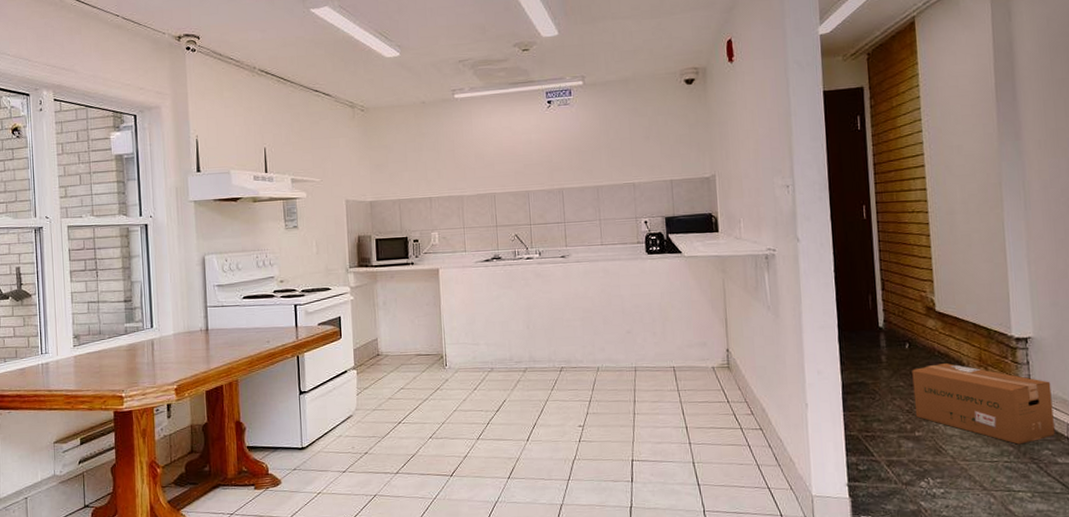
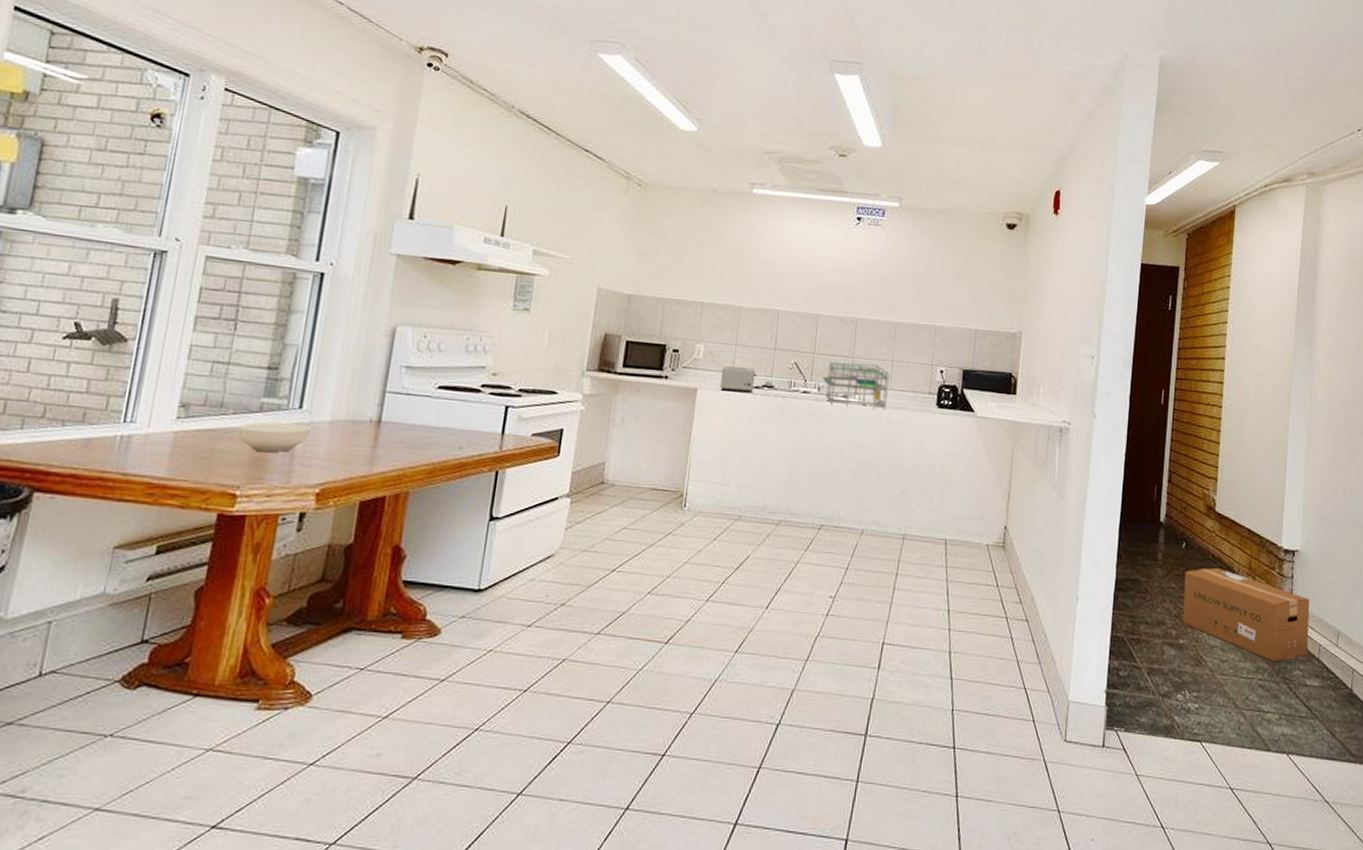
bowl: none [114,339,163,364] -> present [238,422,312,453]
toaster: none [456,244,486,268] -> present [719,366,757,393]
architectural model: none [541,225,601,267] -> present [822,362,890,411]

